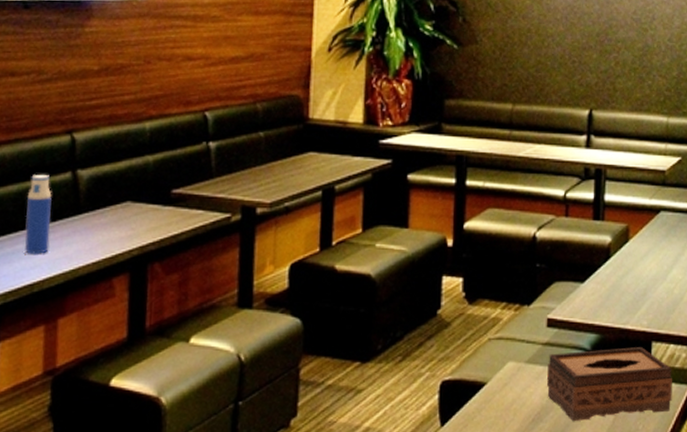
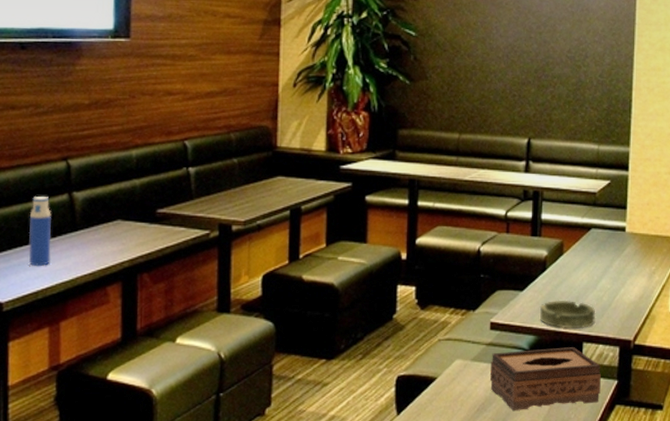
ashtray: none [602,292,666,326] -> present [539,300,596,329]

